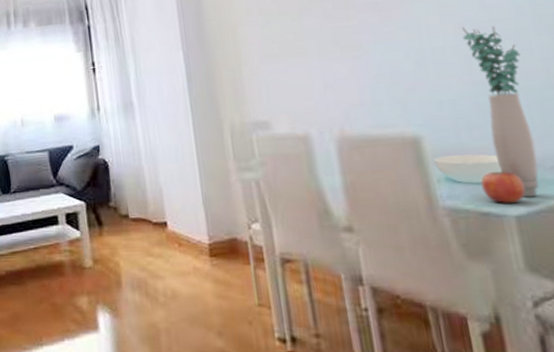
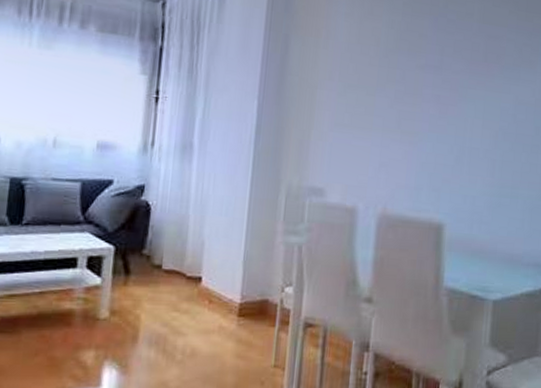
bowl: present [433,154,502,184] -> none [448,243,494,270]
vase: present [462,26,540,198] -> none [492,134,529,286]
fruit: present [481,169,526,203] -> none [476,260,506,289]

